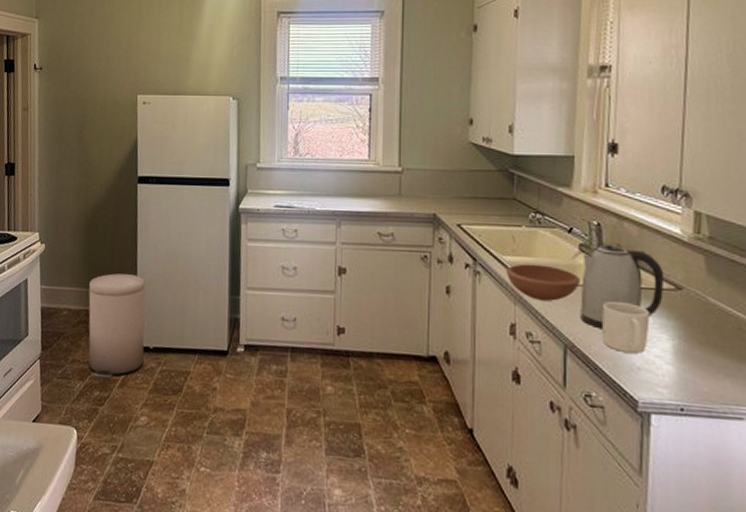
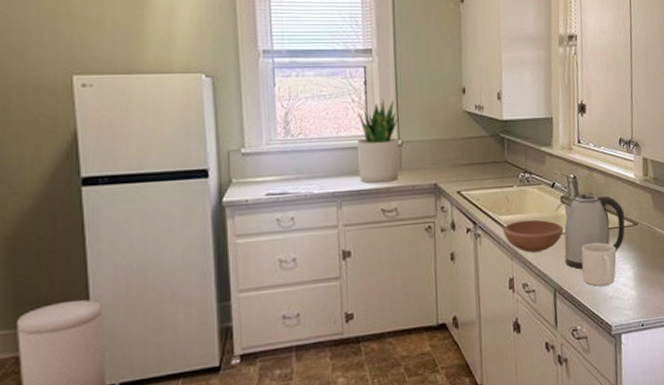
planter: none [358,126,401,207] -> present [356,99,400,183]

